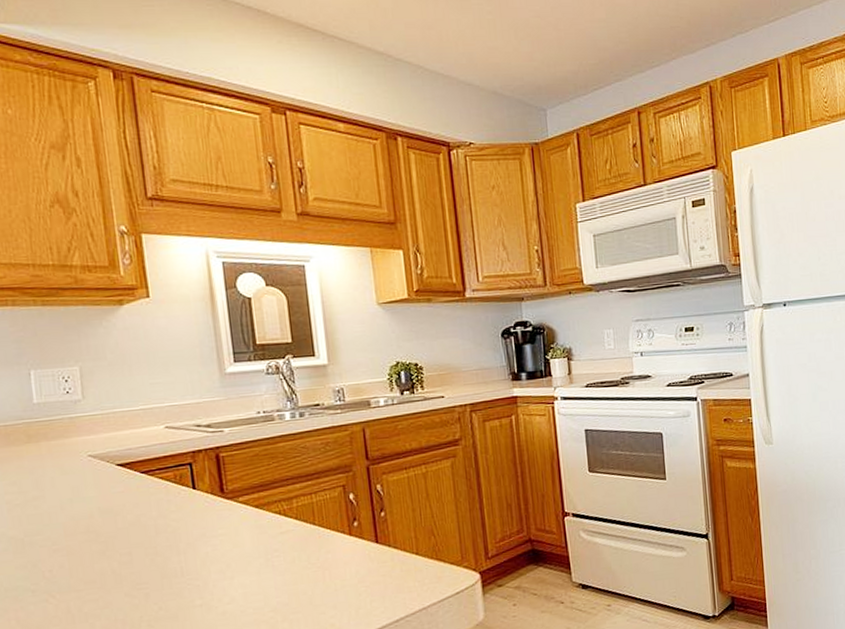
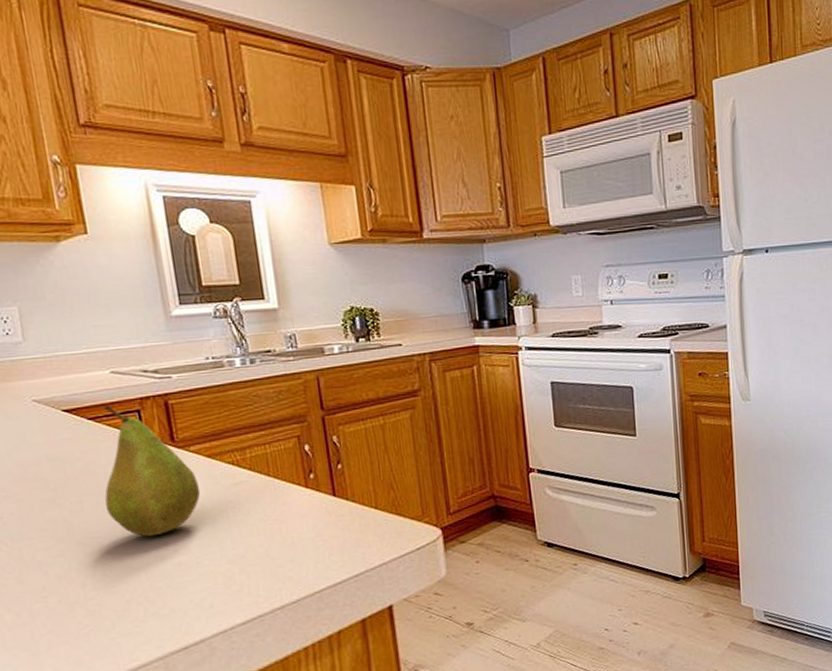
fruit: none [153,459,248,587] -> present [104,405,201,537]

